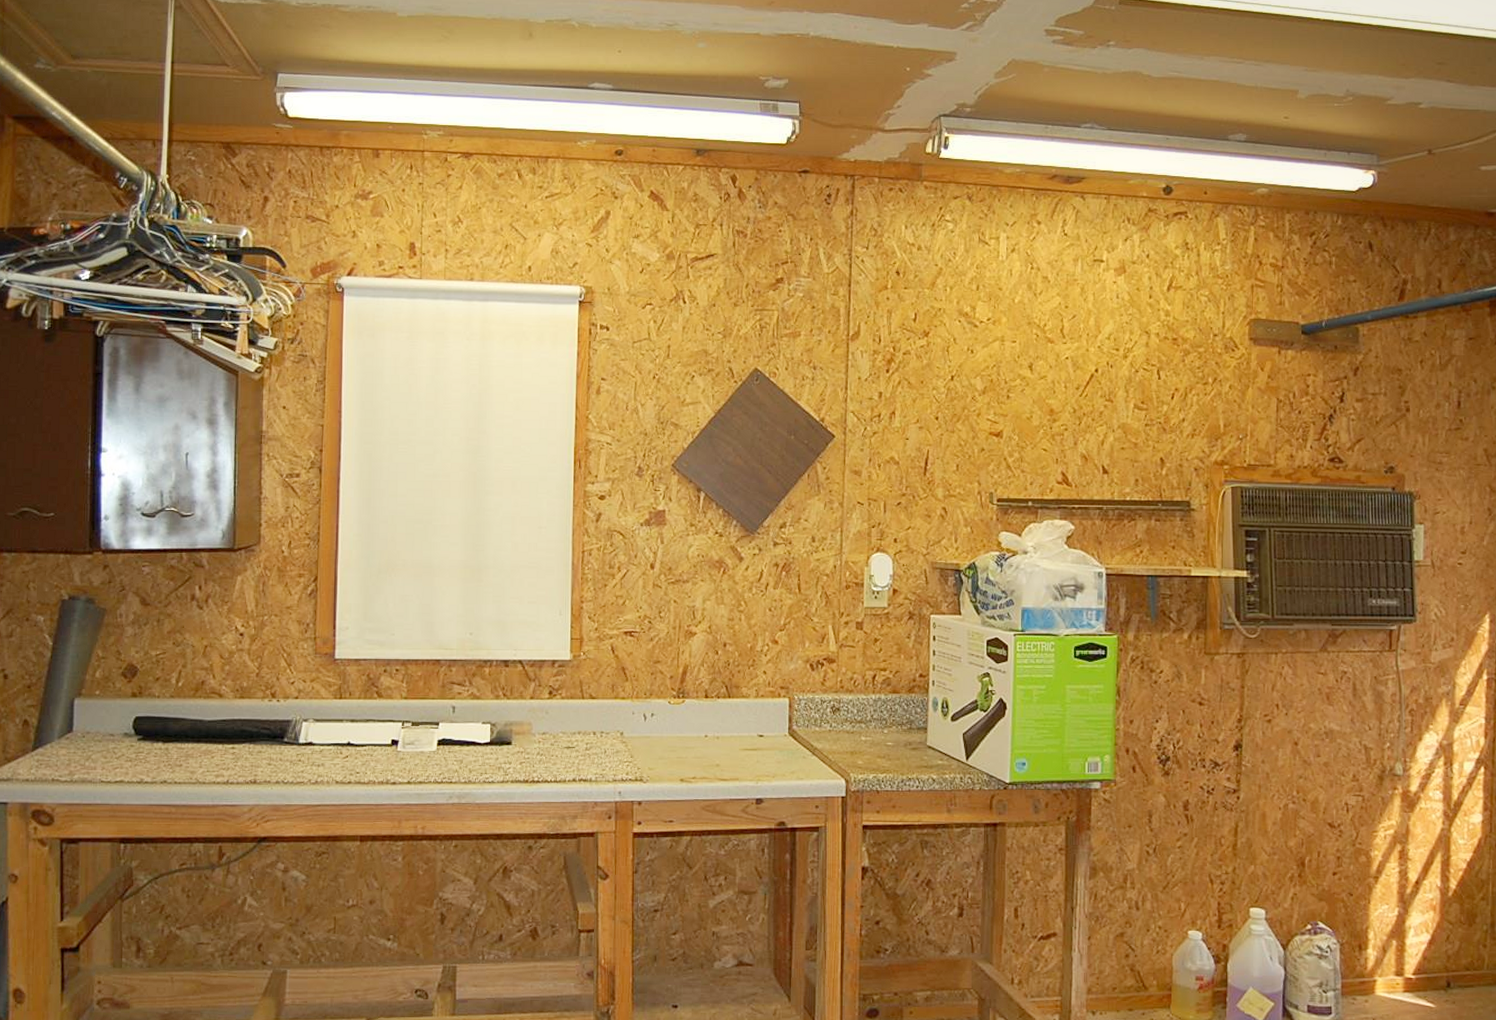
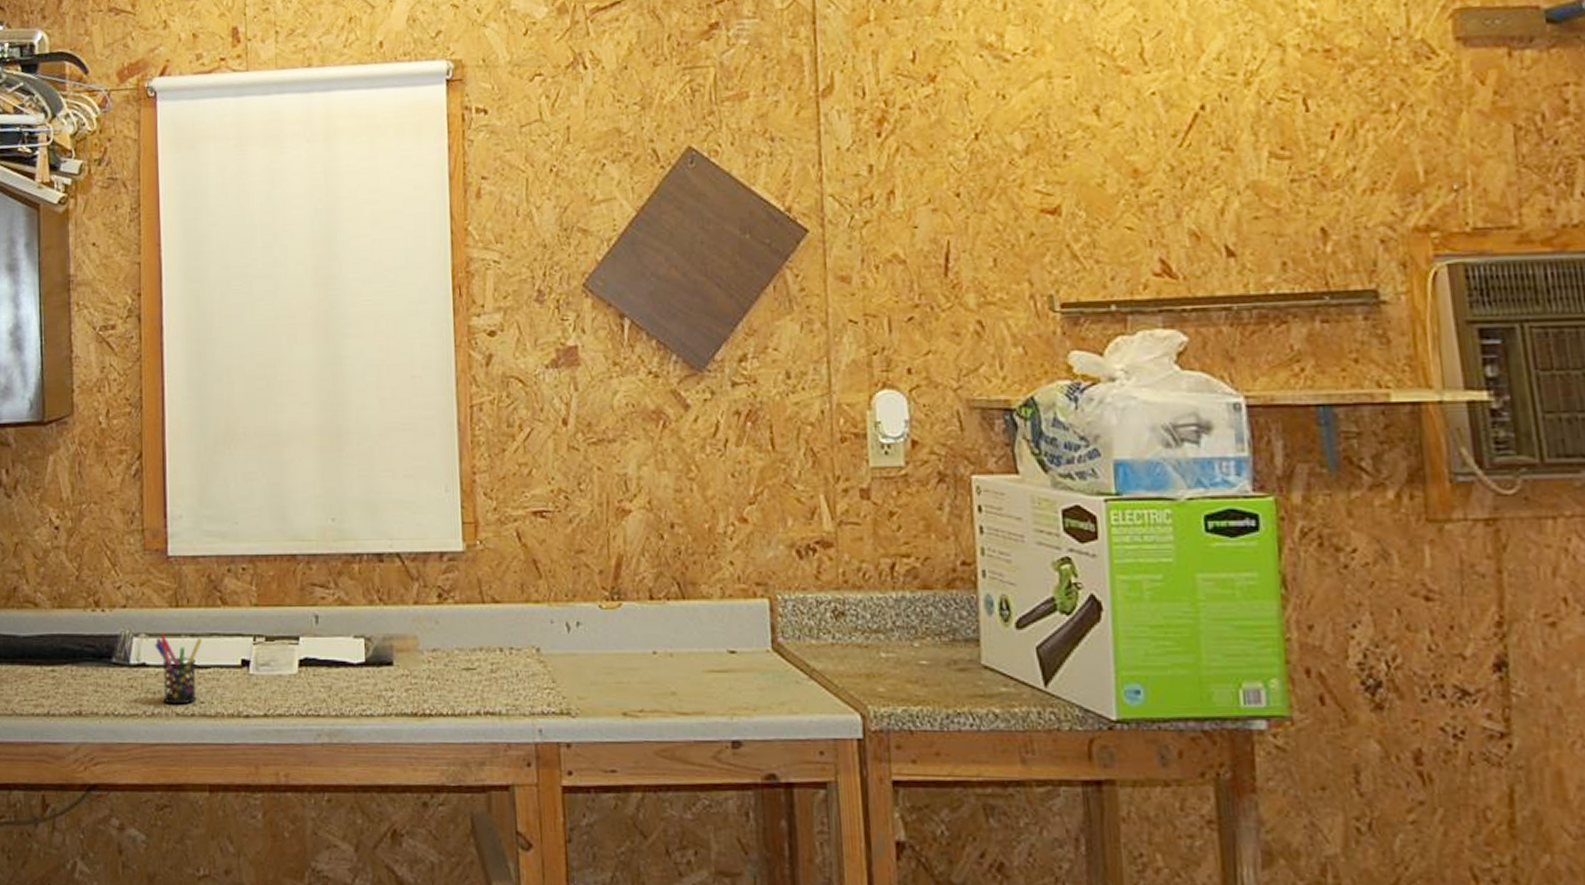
pen holder: none [320,720,360,775] -> present [154,634,202,705]

